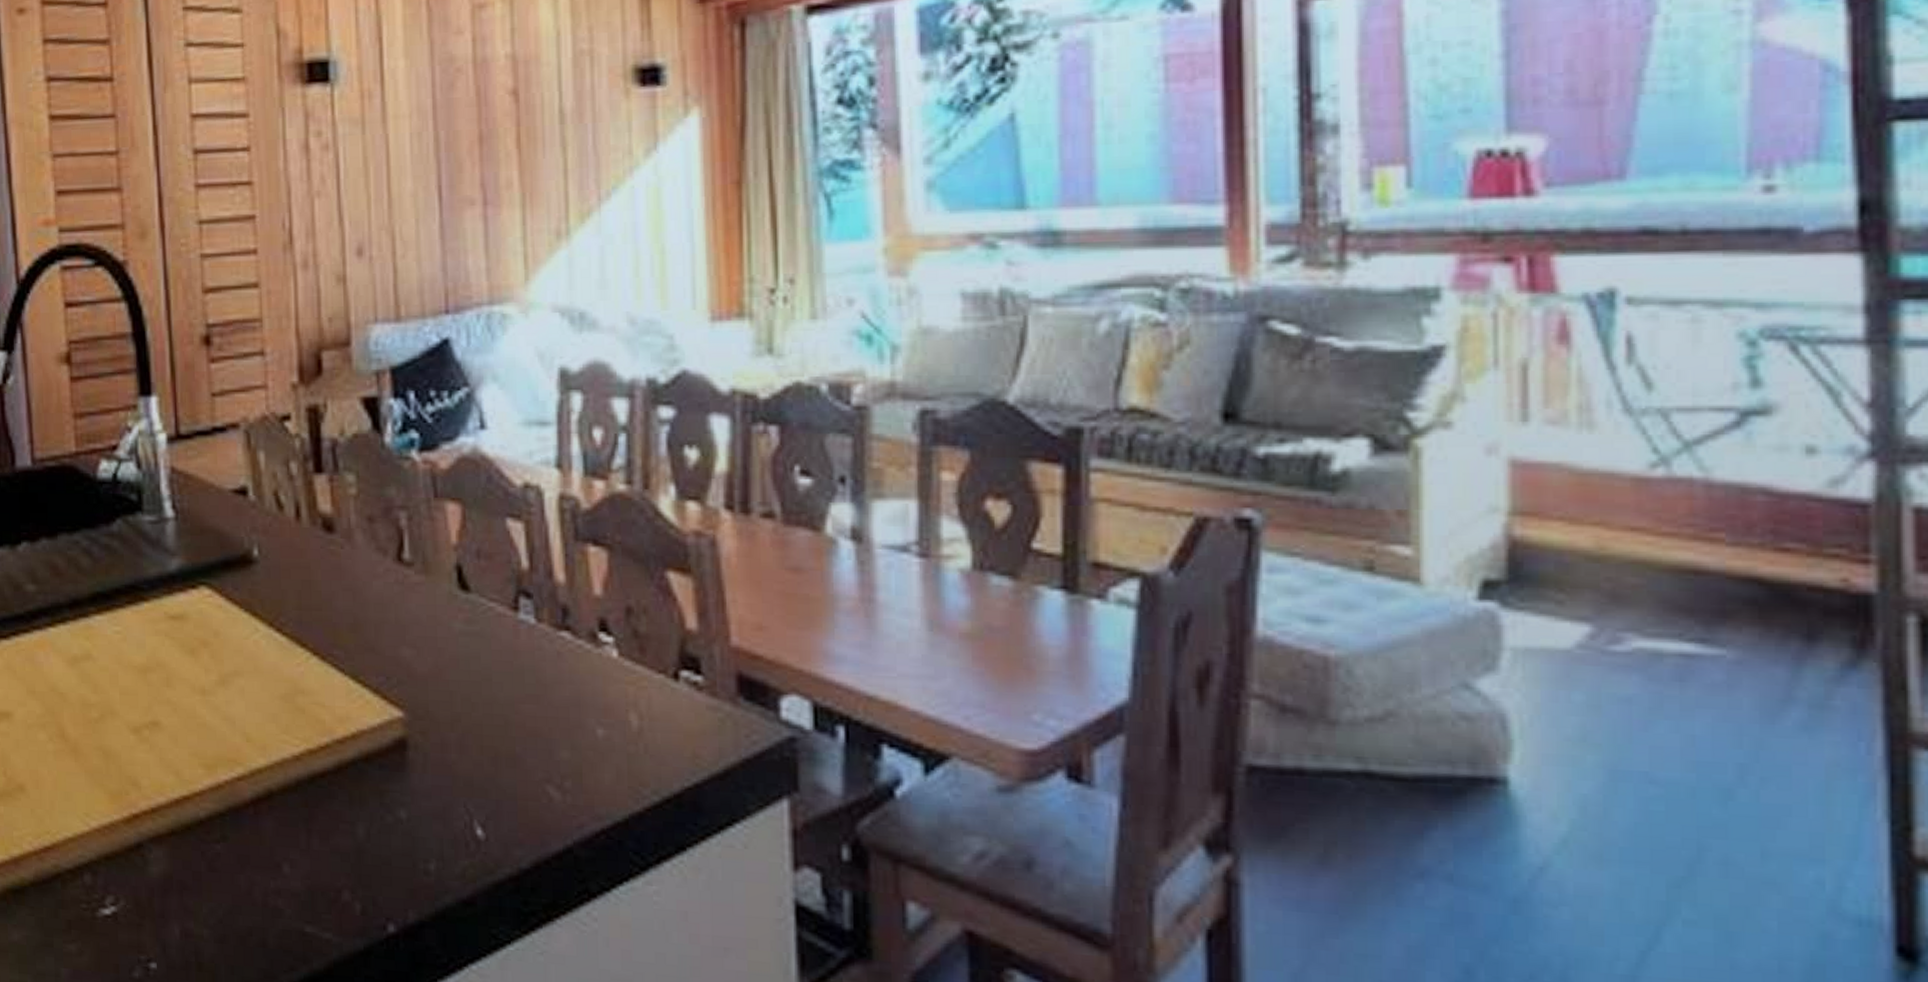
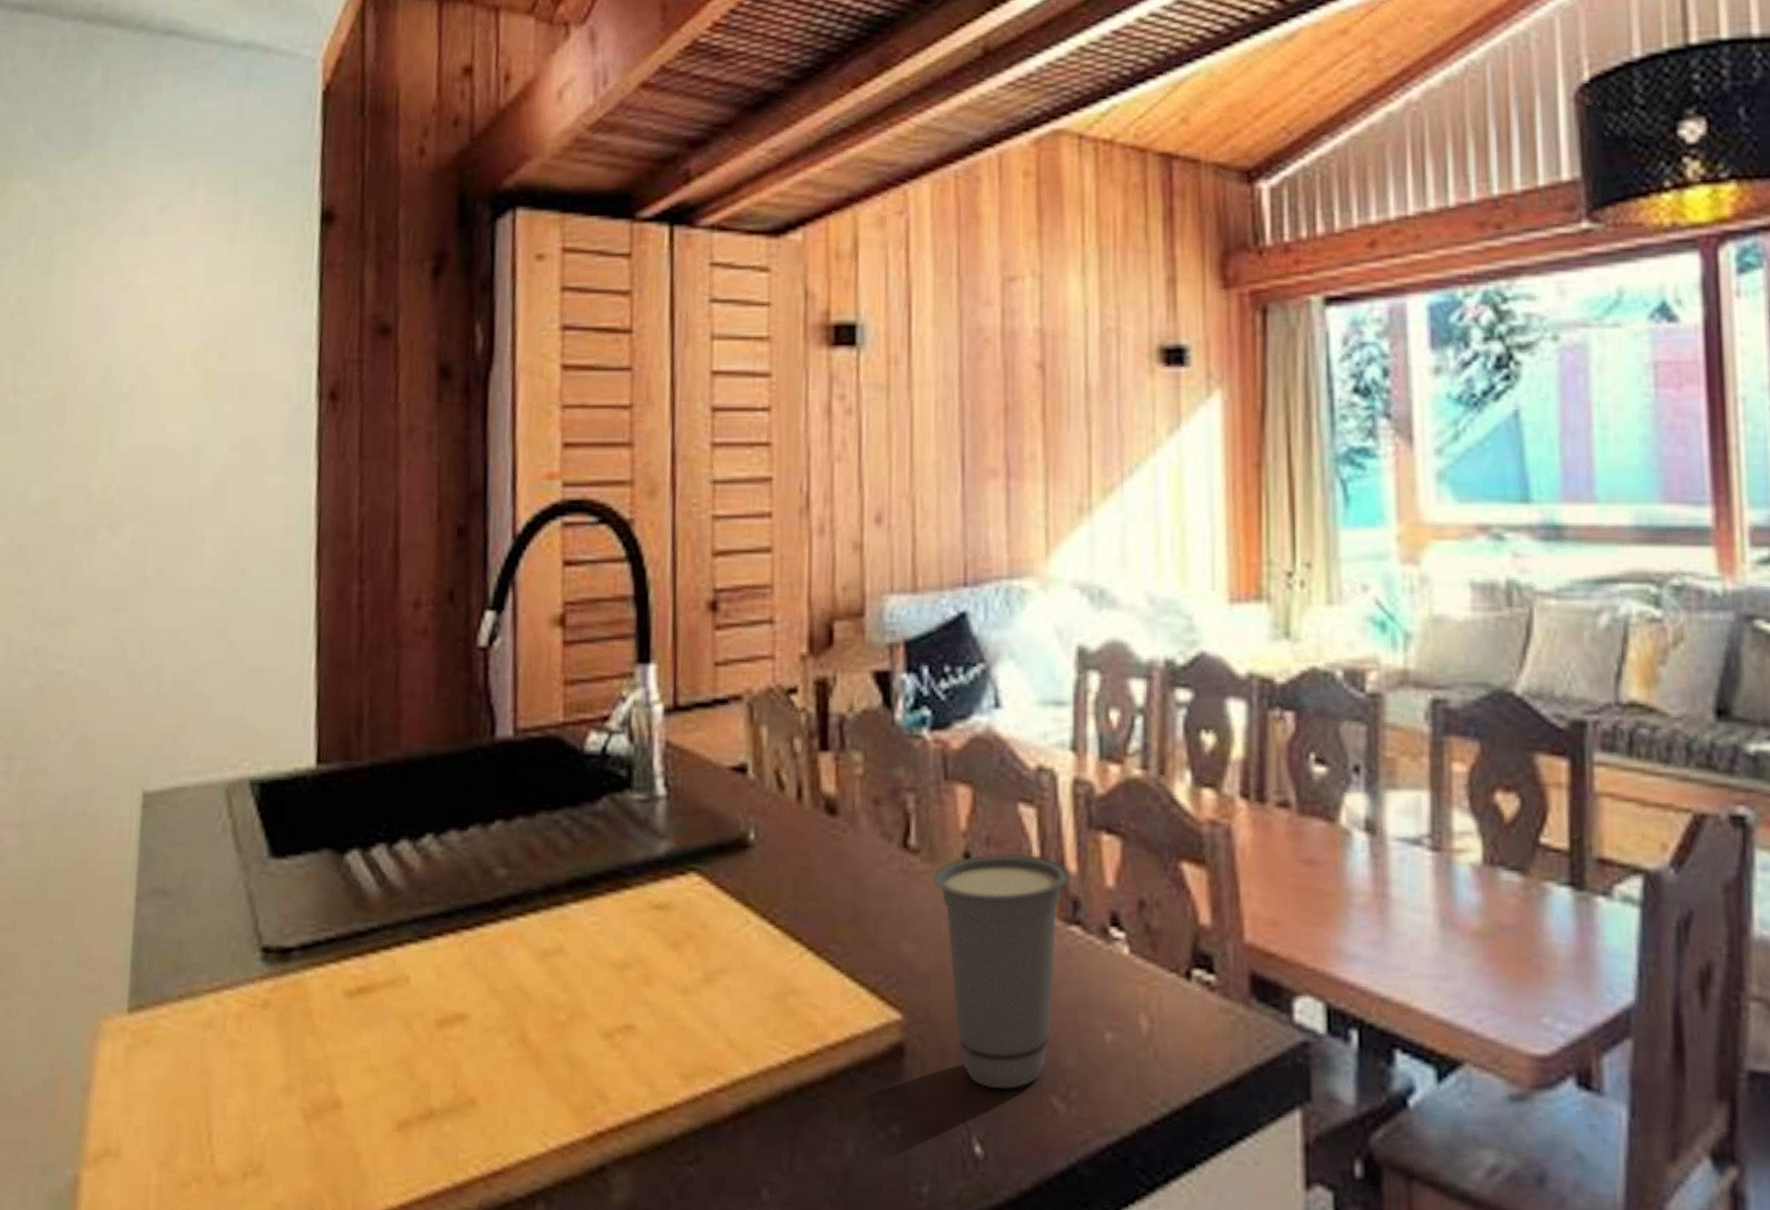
cup: none [427,565,559,780] -> present [932,853,1071,1090]

